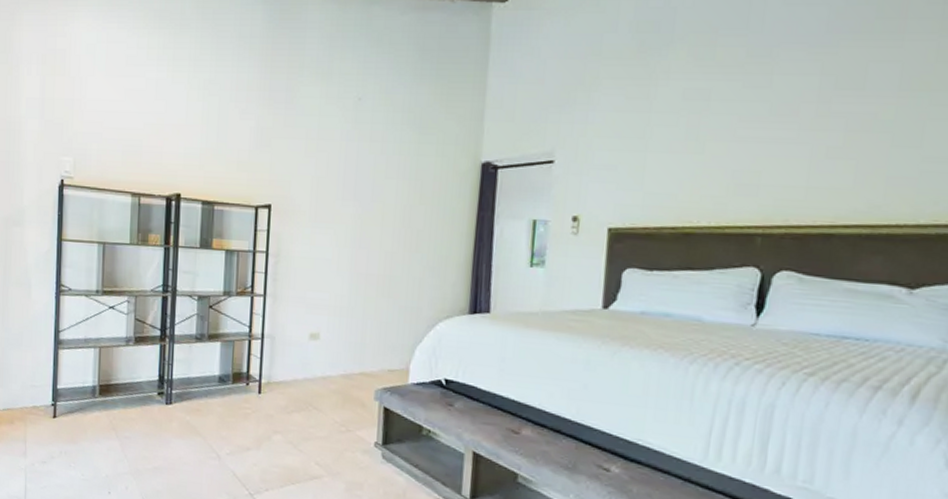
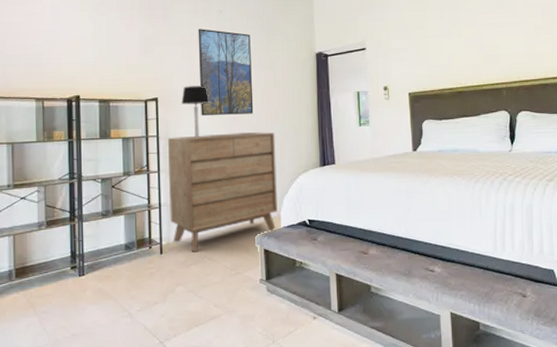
dresser: none [273,255,414,398] -> present [167,131,278,253]
table lamp: none [299,193,335,259] -> present [181,86,210,138]
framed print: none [322,120,396,236] -> present [198,29,254,115]

